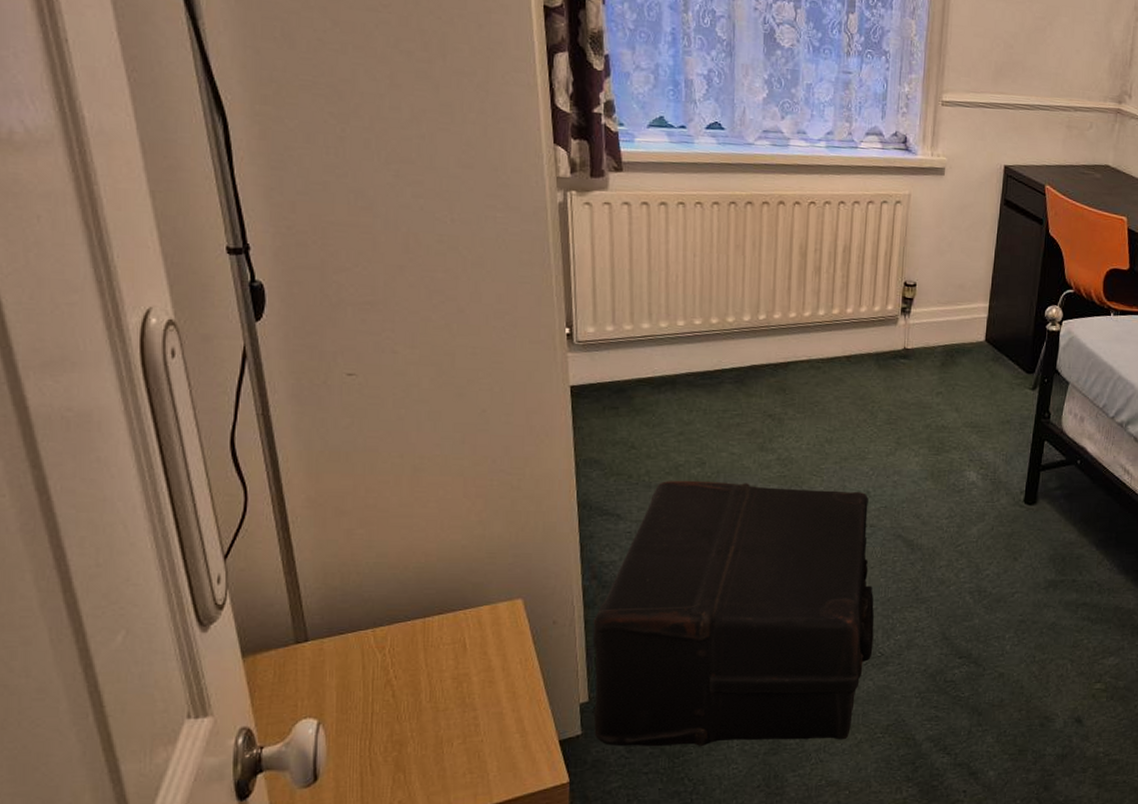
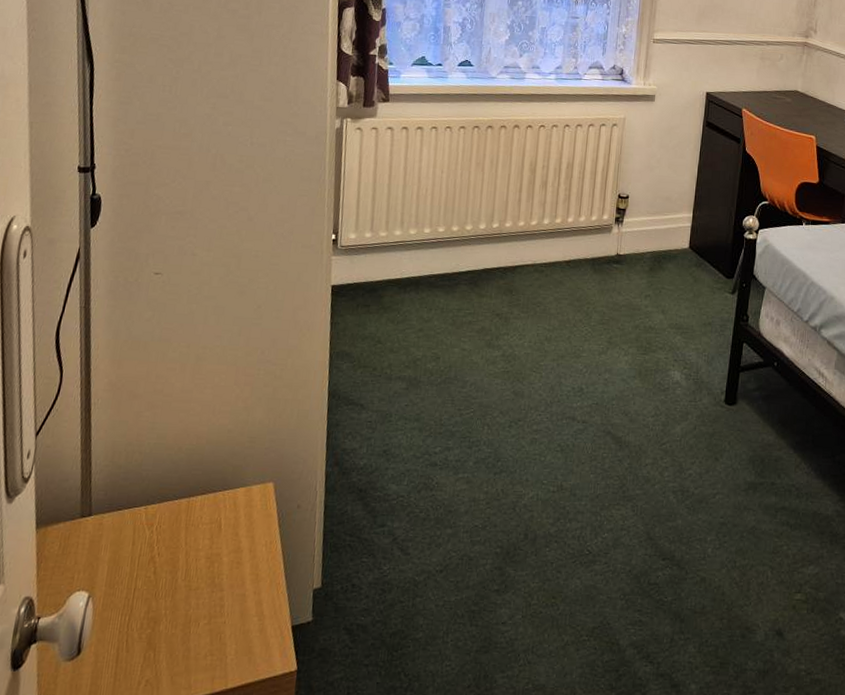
suitcase: present [593,480,874,747] -> none [323,373,584,641]

